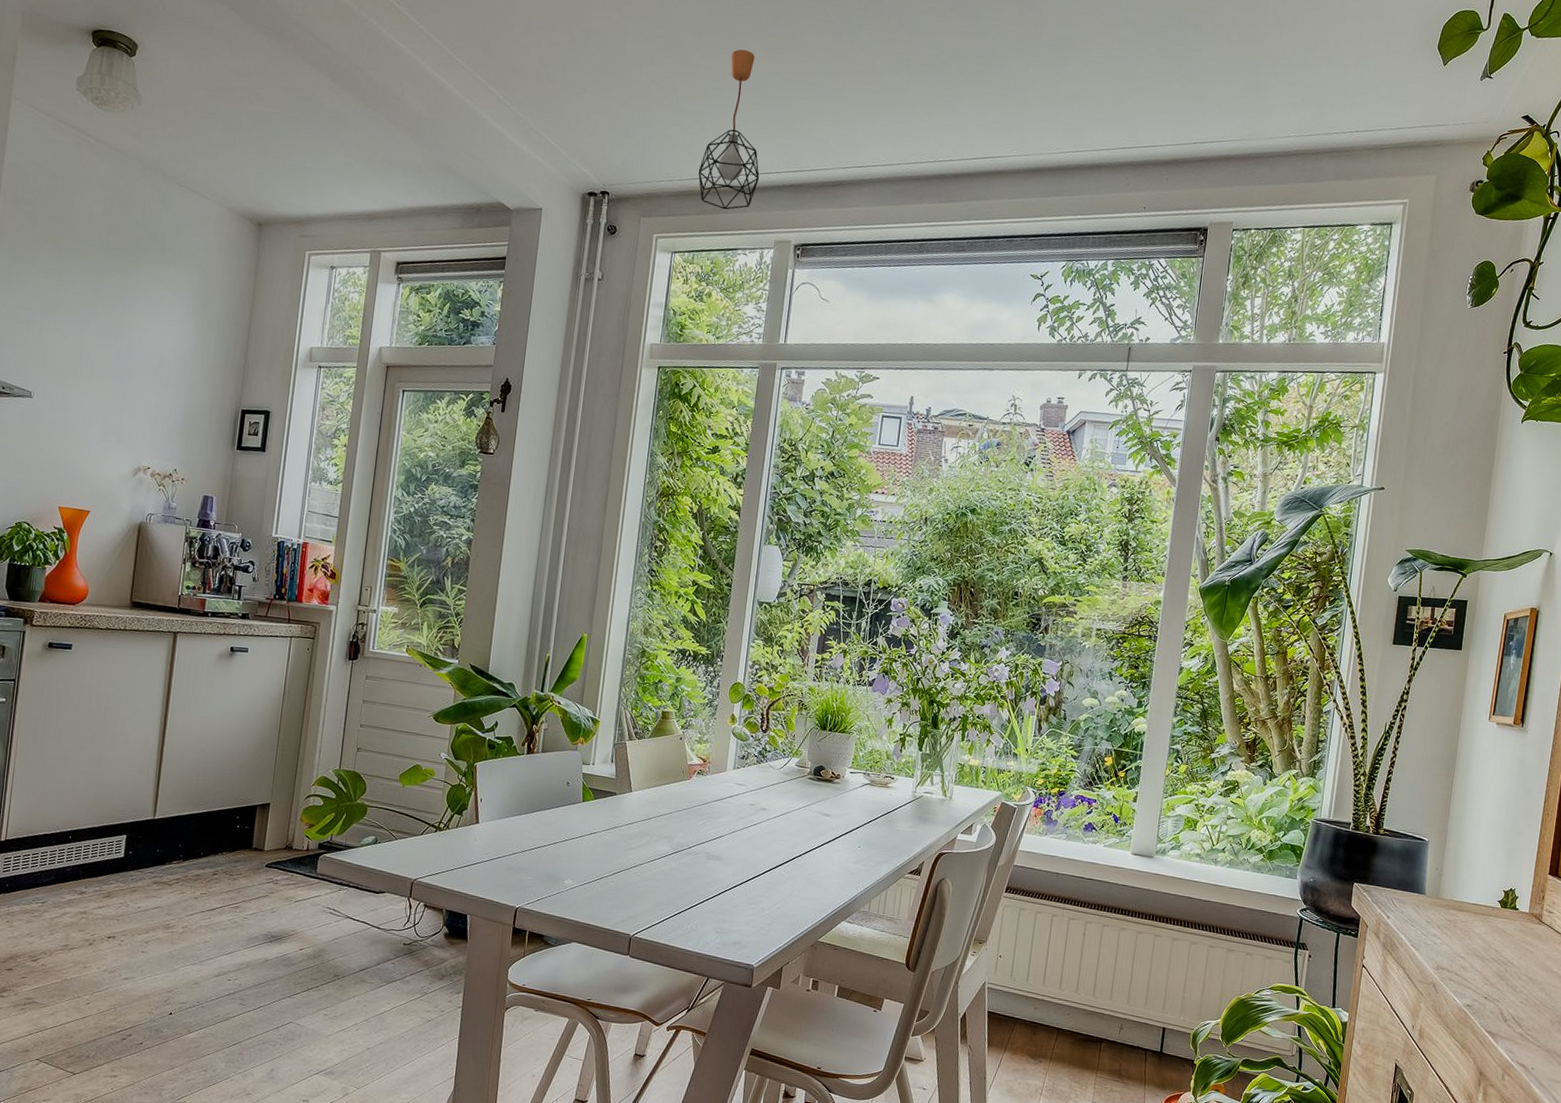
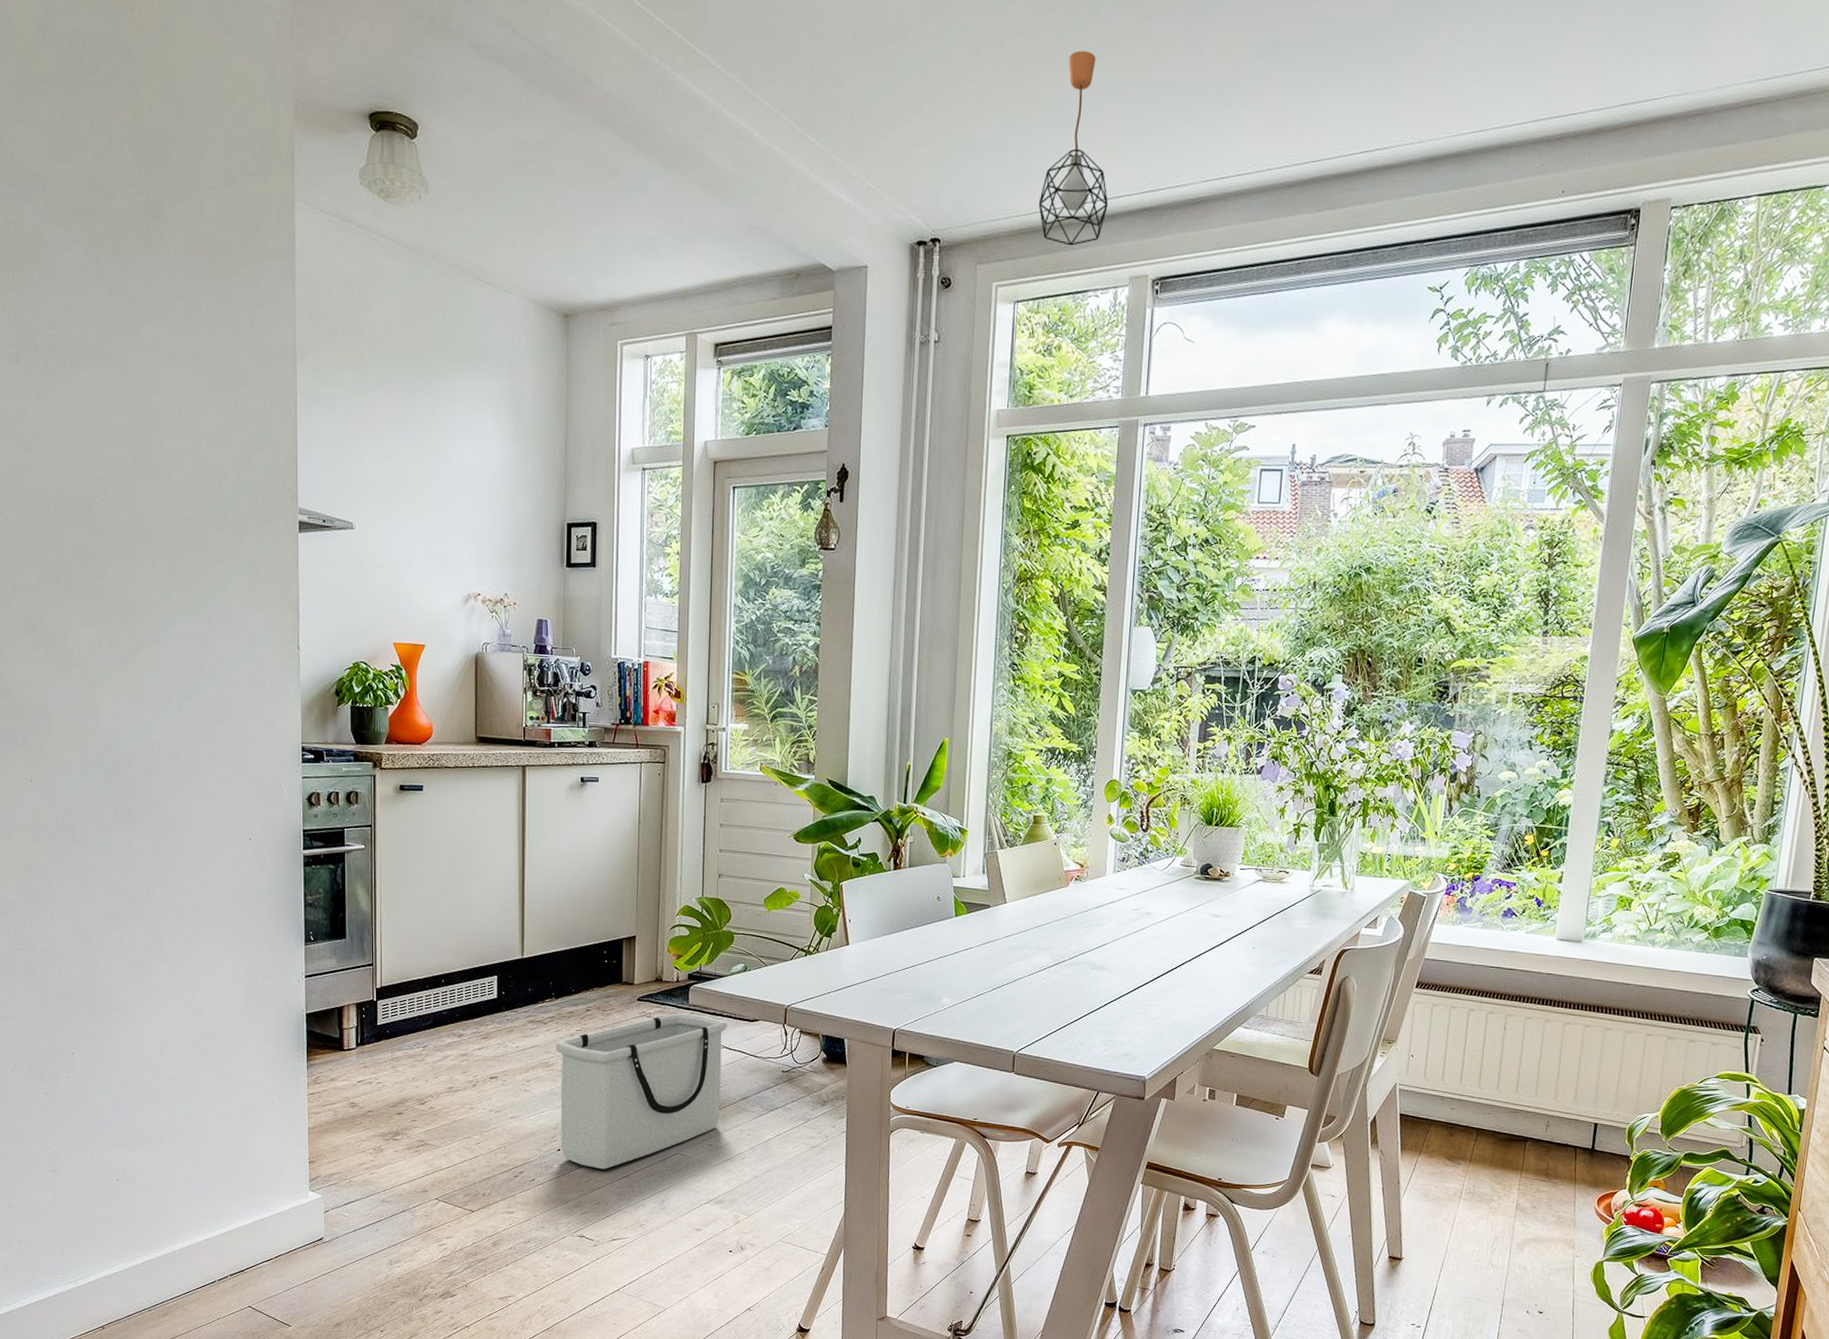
storage bin: none [173,881,353,1036] -> present [555,1012,727,1170]

